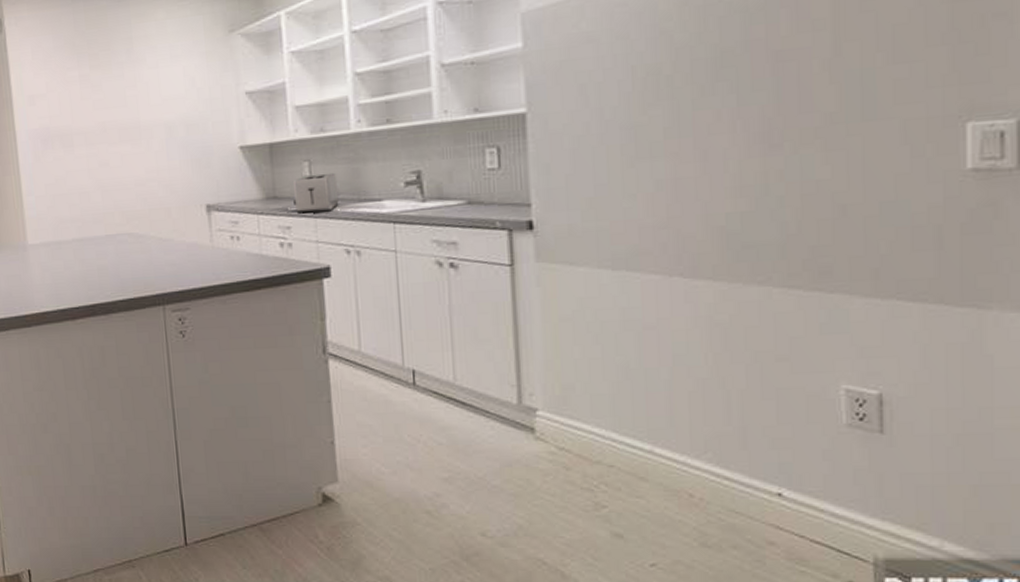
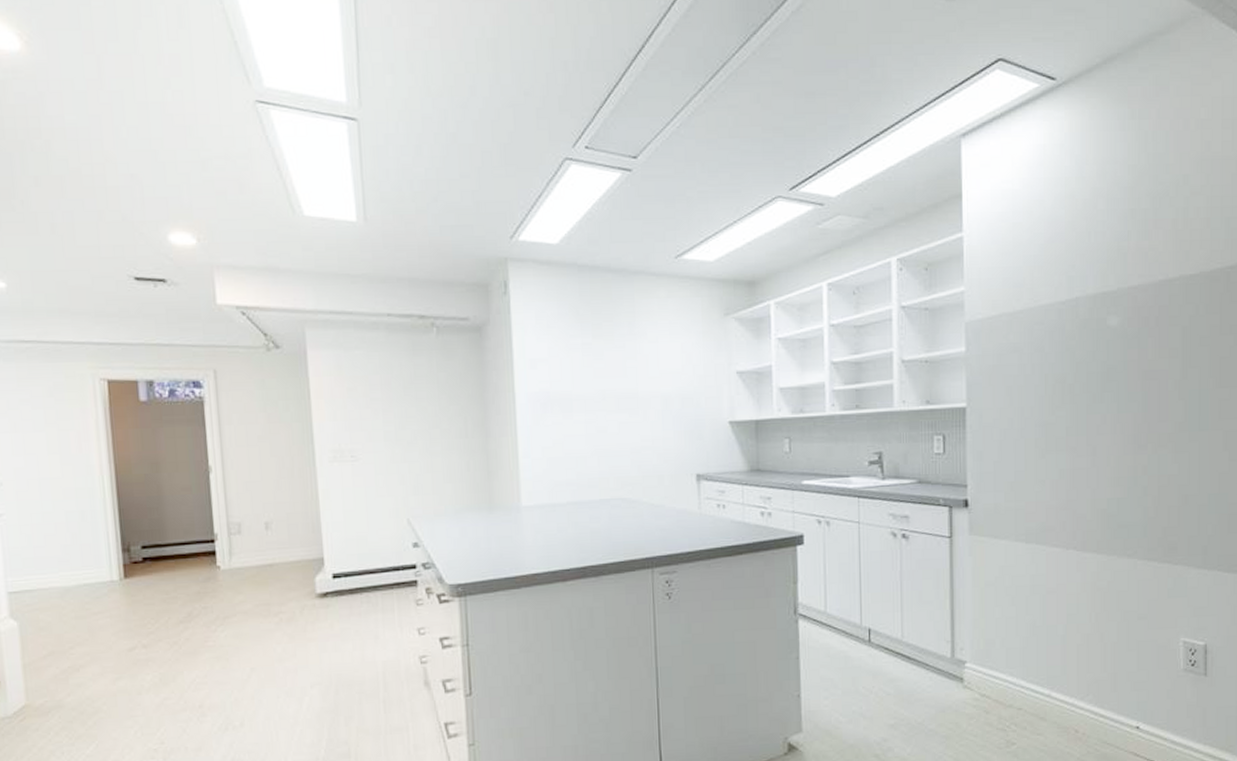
toaster: present [292,172,339,215] -> none [774,450,814,487]

